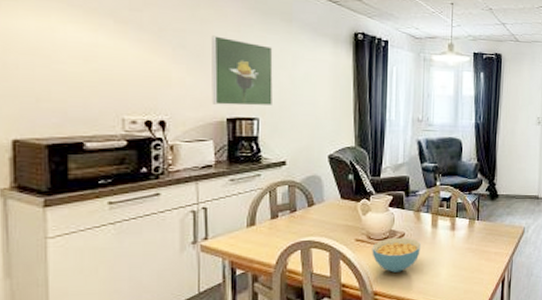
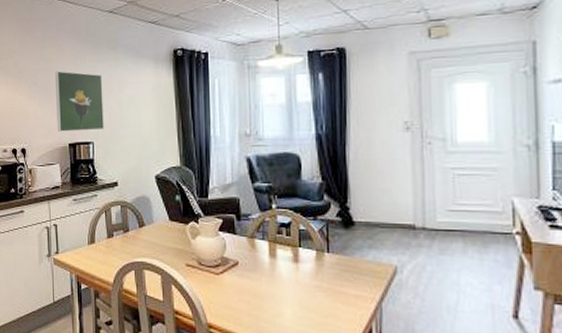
cereal bowl: present [372,237,421,273] -> none [203,265,258,305]

